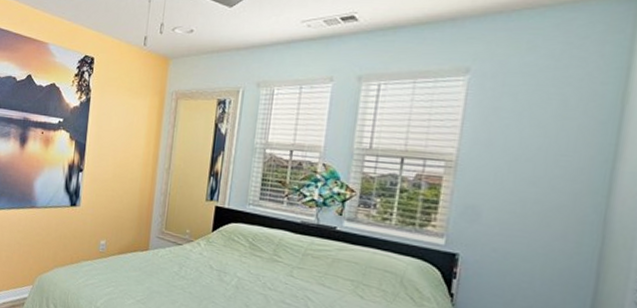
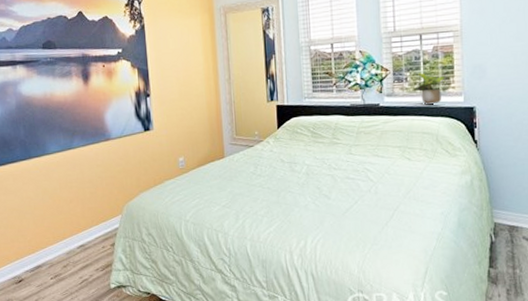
potted plant: none [381,201,426,241] -> present [413,73,446,105]

